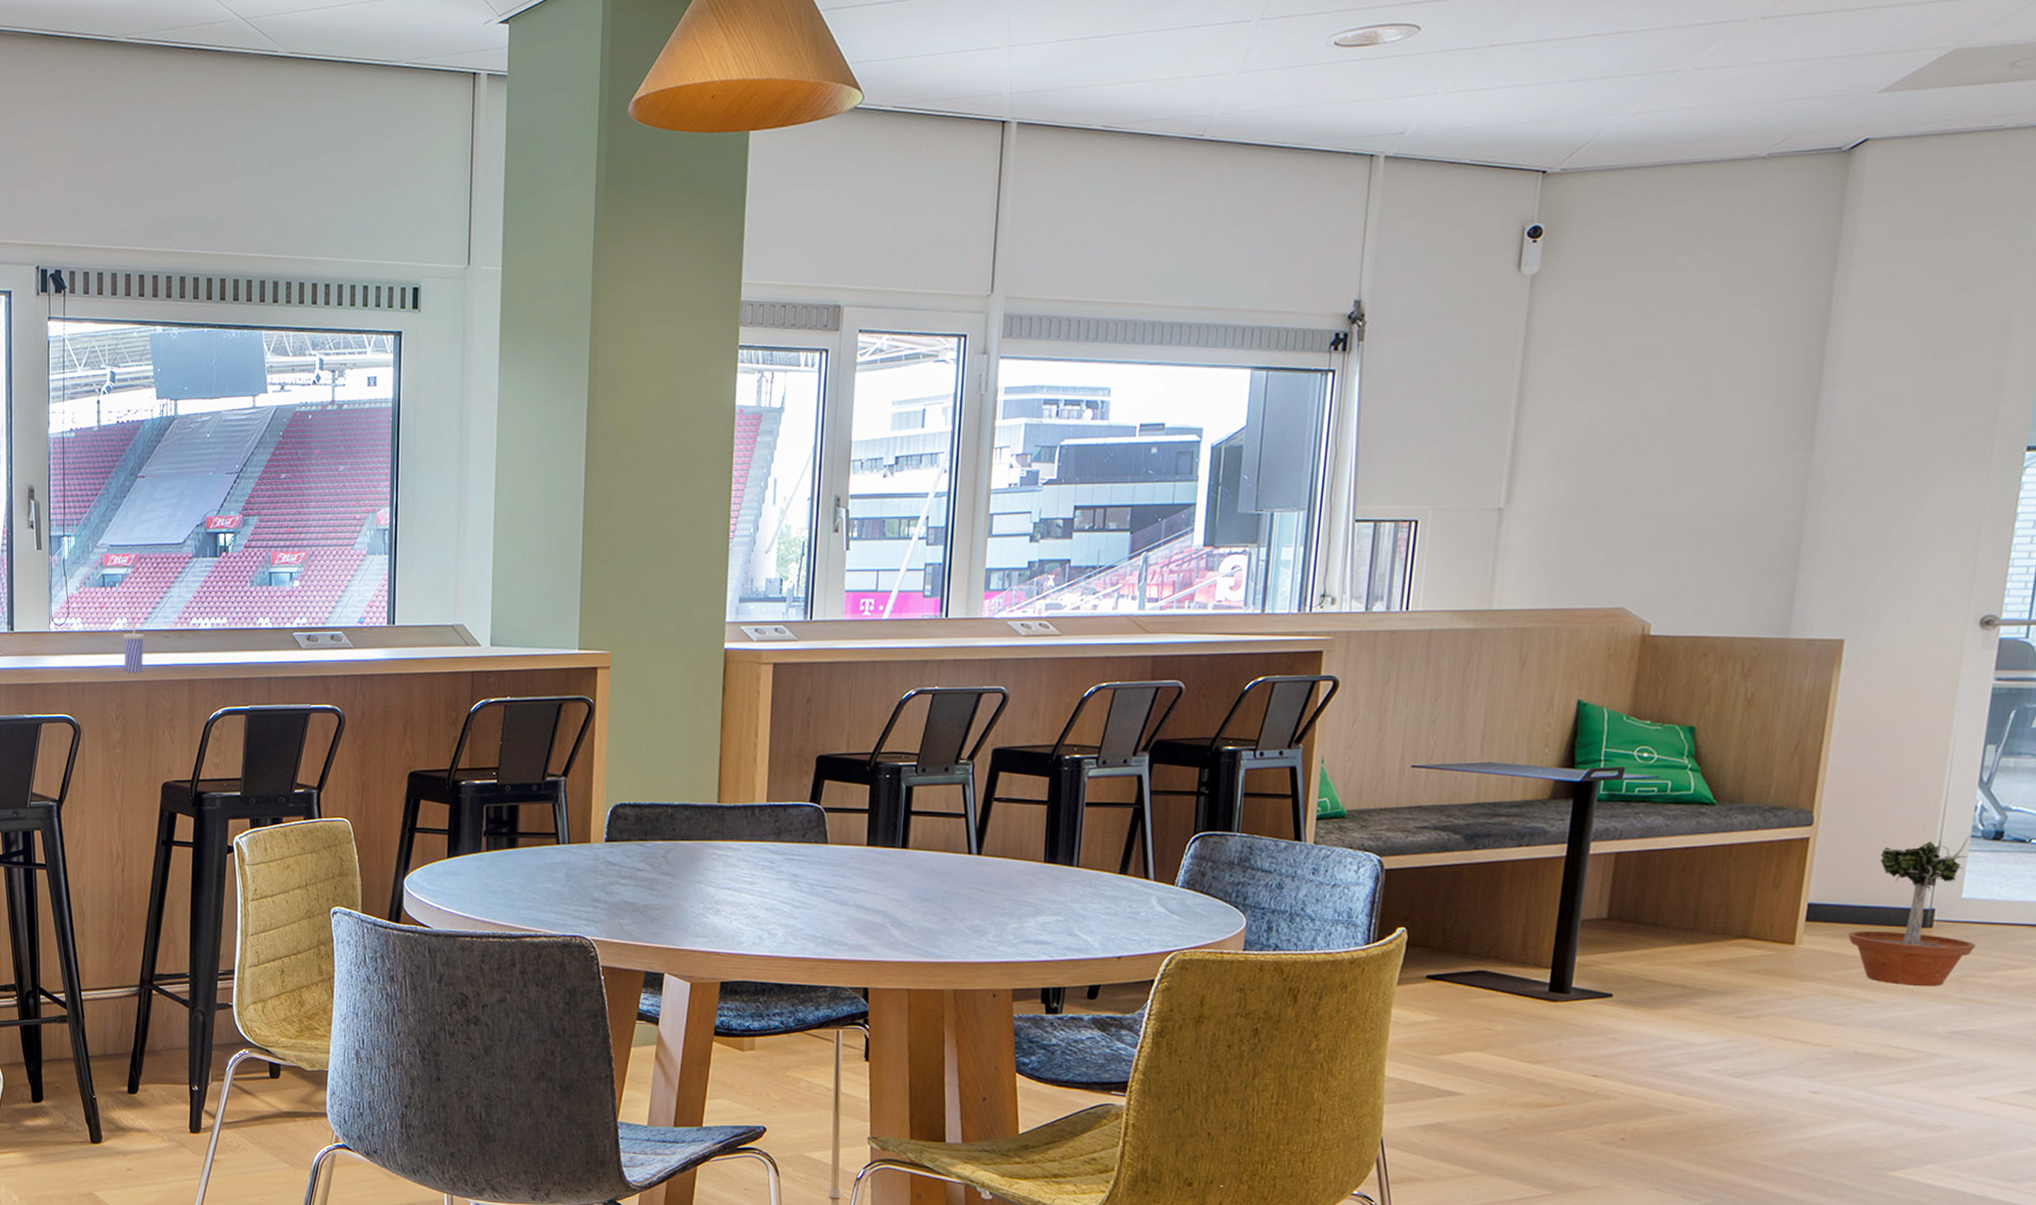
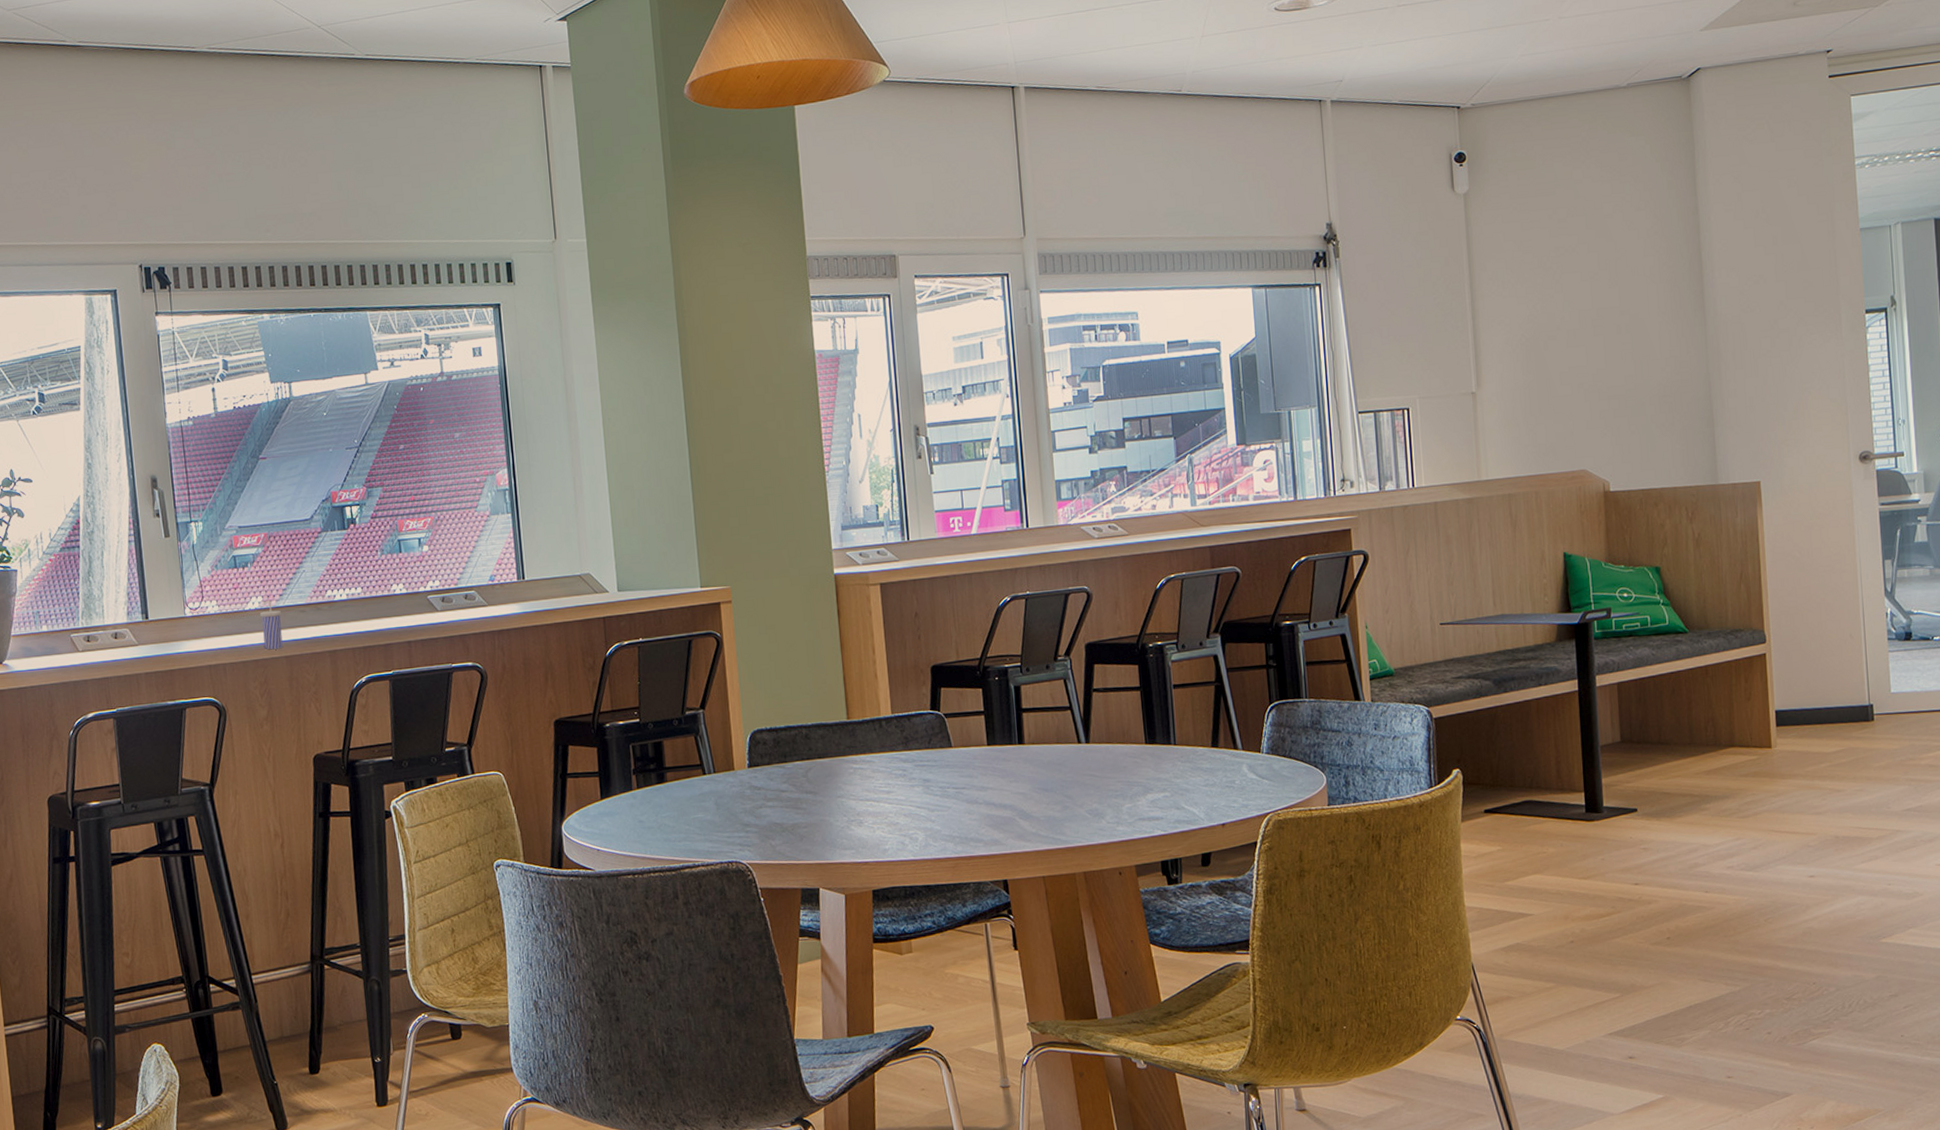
potted tree: present [1848,832,1977,986] -> none [1811,636,1910,773]

